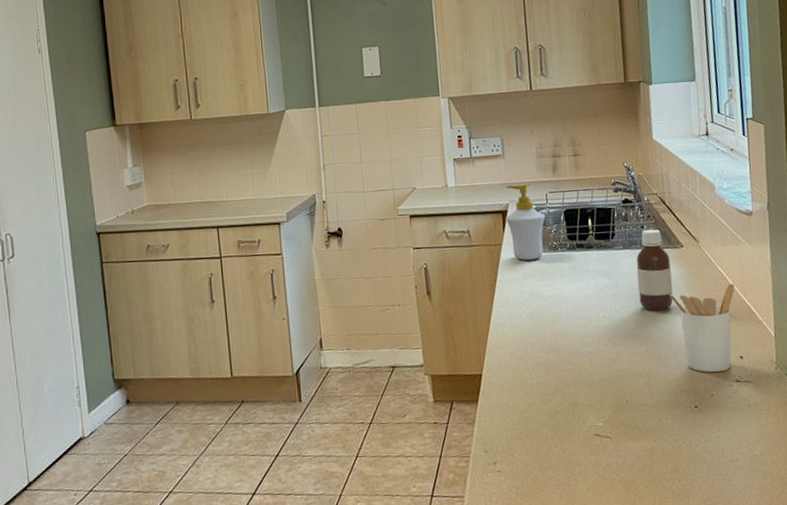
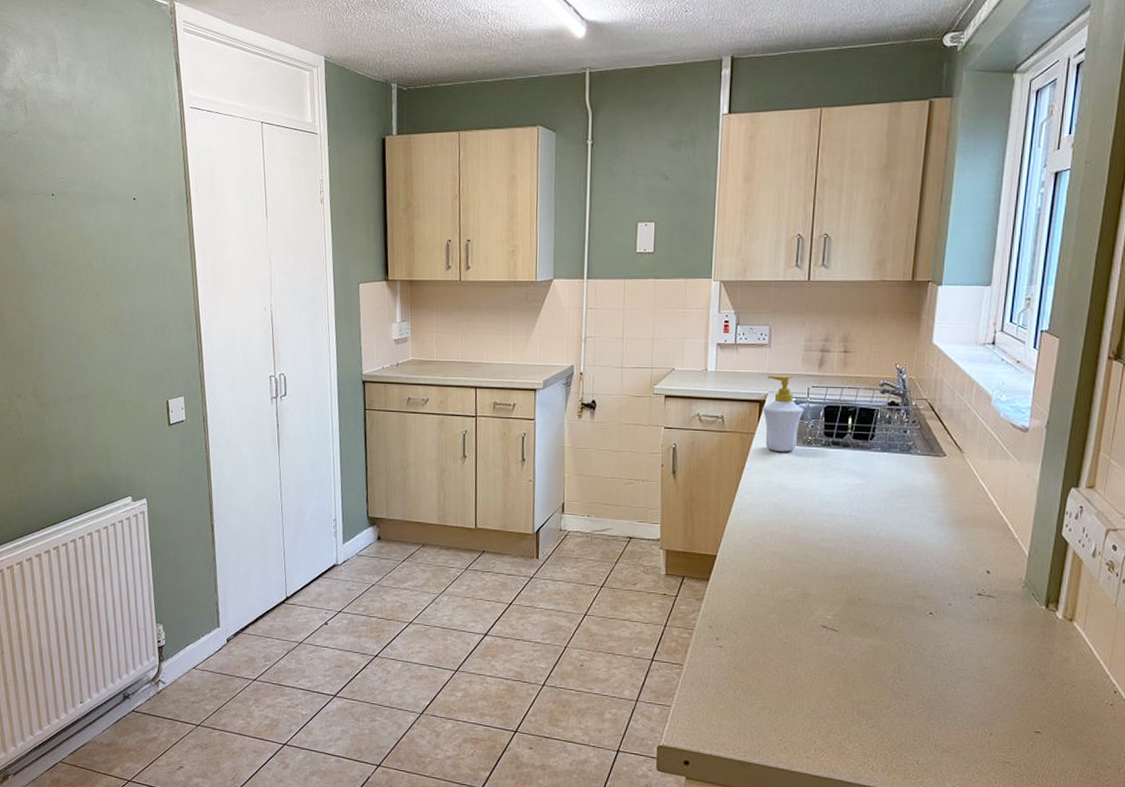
bottle: present [636,229,674,311] -> none [889,434,930,516]
utensil holder: present [669,283,735,373] -> none [922,498,995,584]

